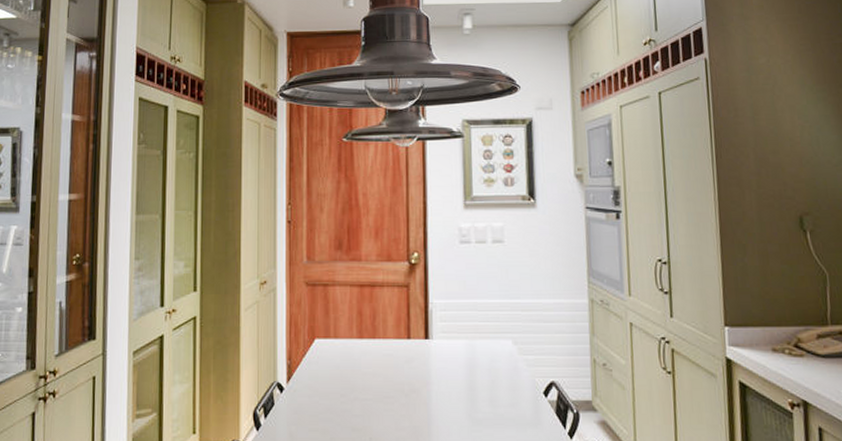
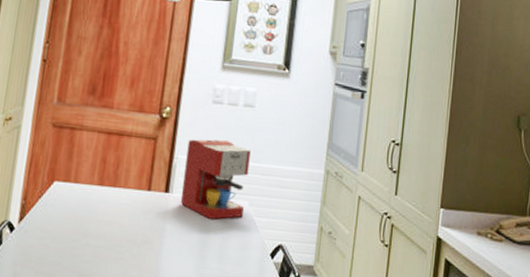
coffee maker: none [441,279,508,361] -> present [180,139,251,220]

